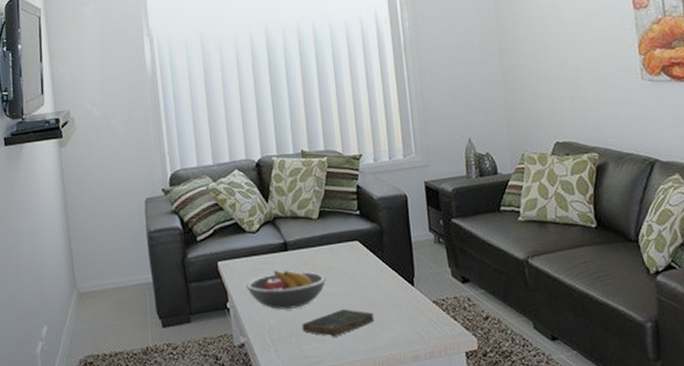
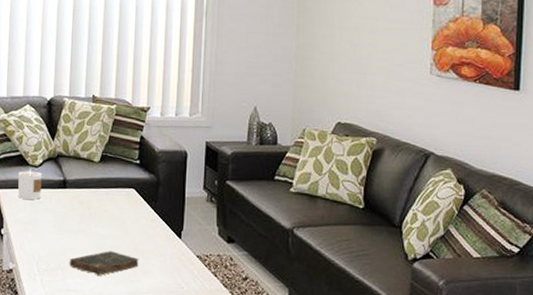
candle: none [235,235,263,268] -> present [17,168,42,200]
fruit bowl: present [246,270,327,310] -> none [22,205,99,244]

